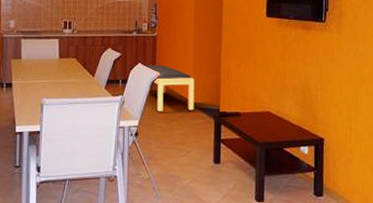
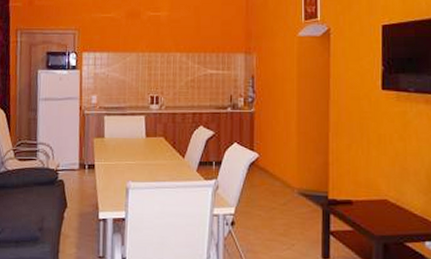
bench: present [145,65,195,111] -> none [242,145,299,198]

